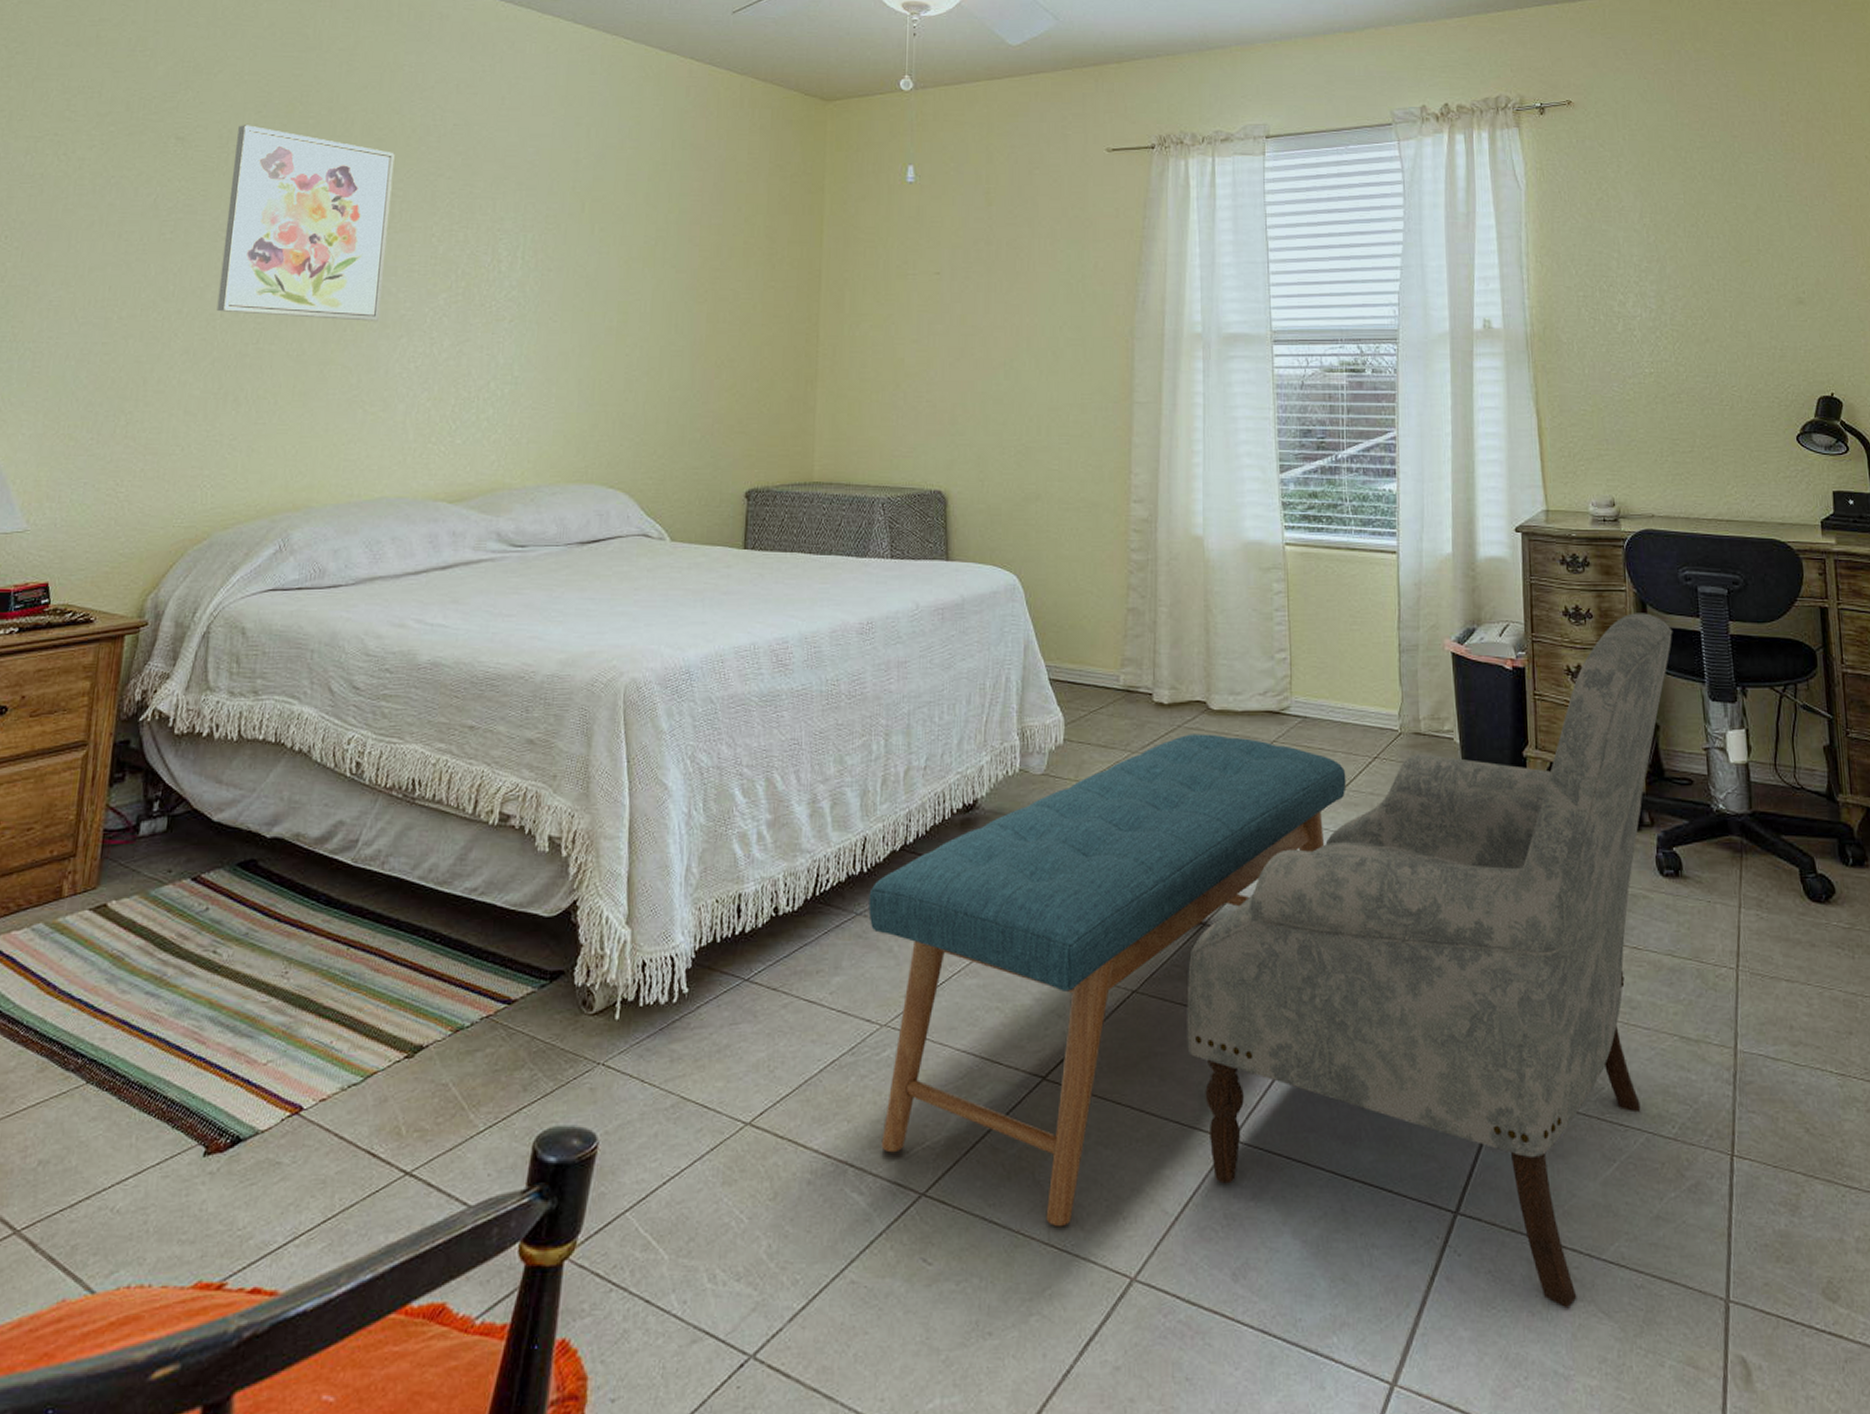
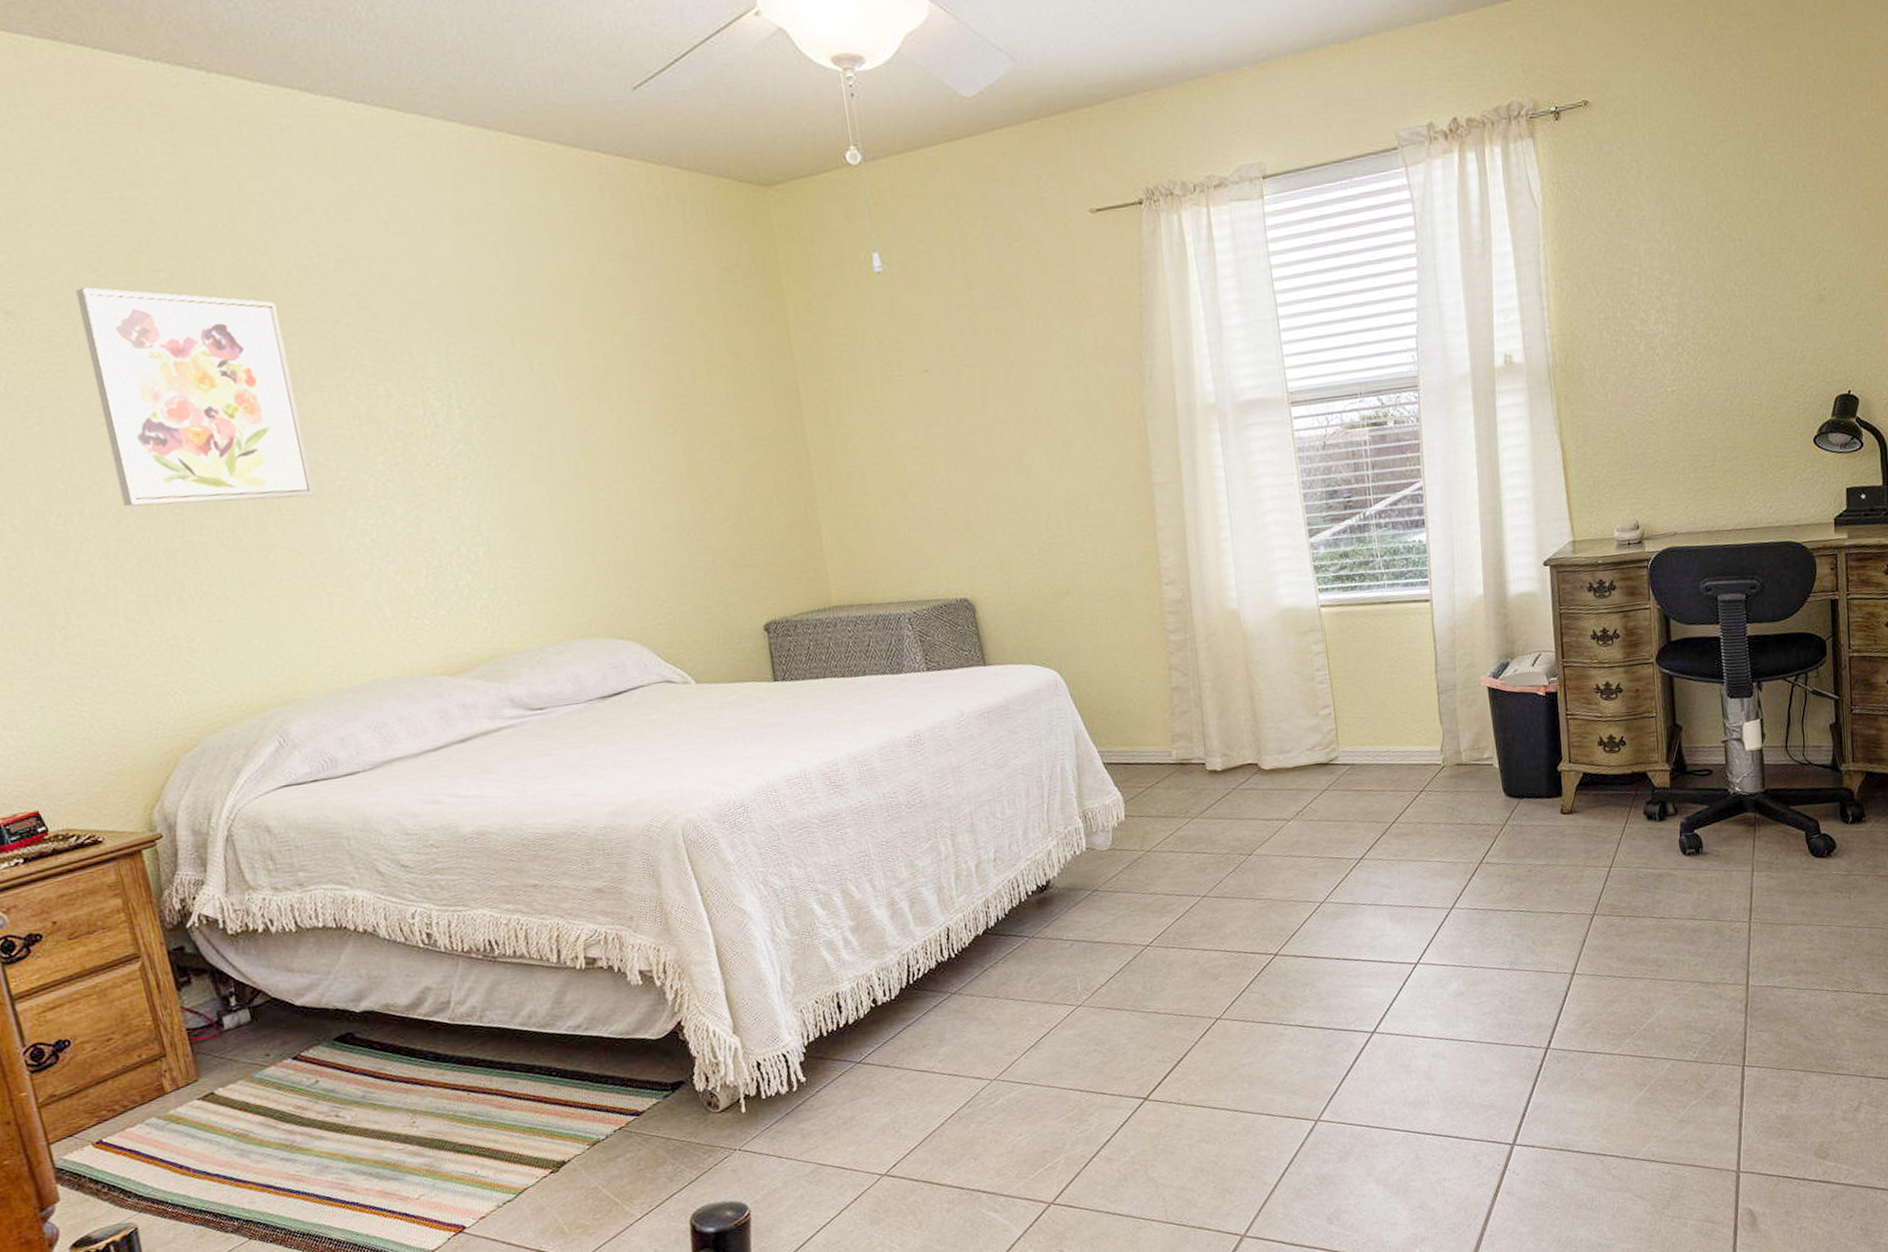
bench: present [868,734,1346,1227] -> none [960,790,1396,1209]
armchair: present [1187,613,1673,1309] -> none [1264,626,1695,1199]

